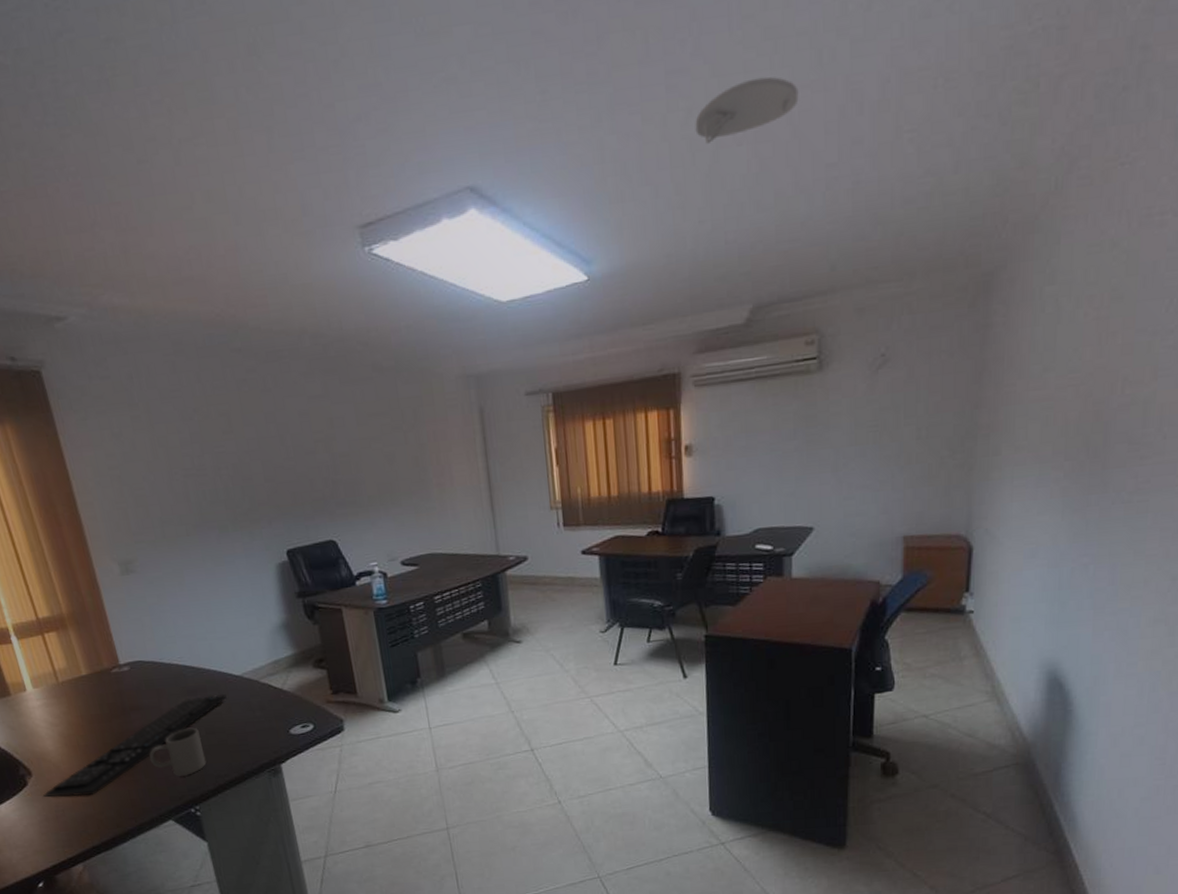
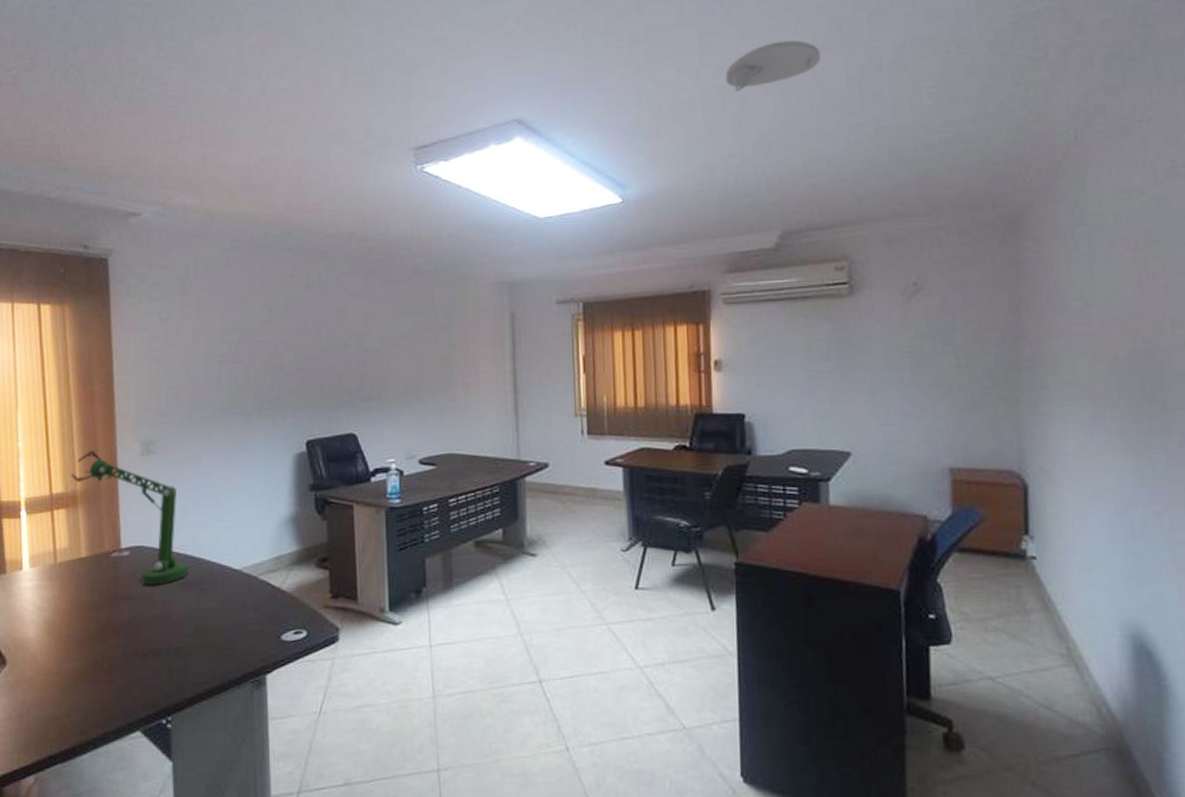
keyboard: present [42,693,227,797] -> none [11,588,222,694]
desk lamp: none [52,573,192,697] -> present [70,450,189,586]
mug: present [149,727,207,776] -> none [130,624,188,679]

